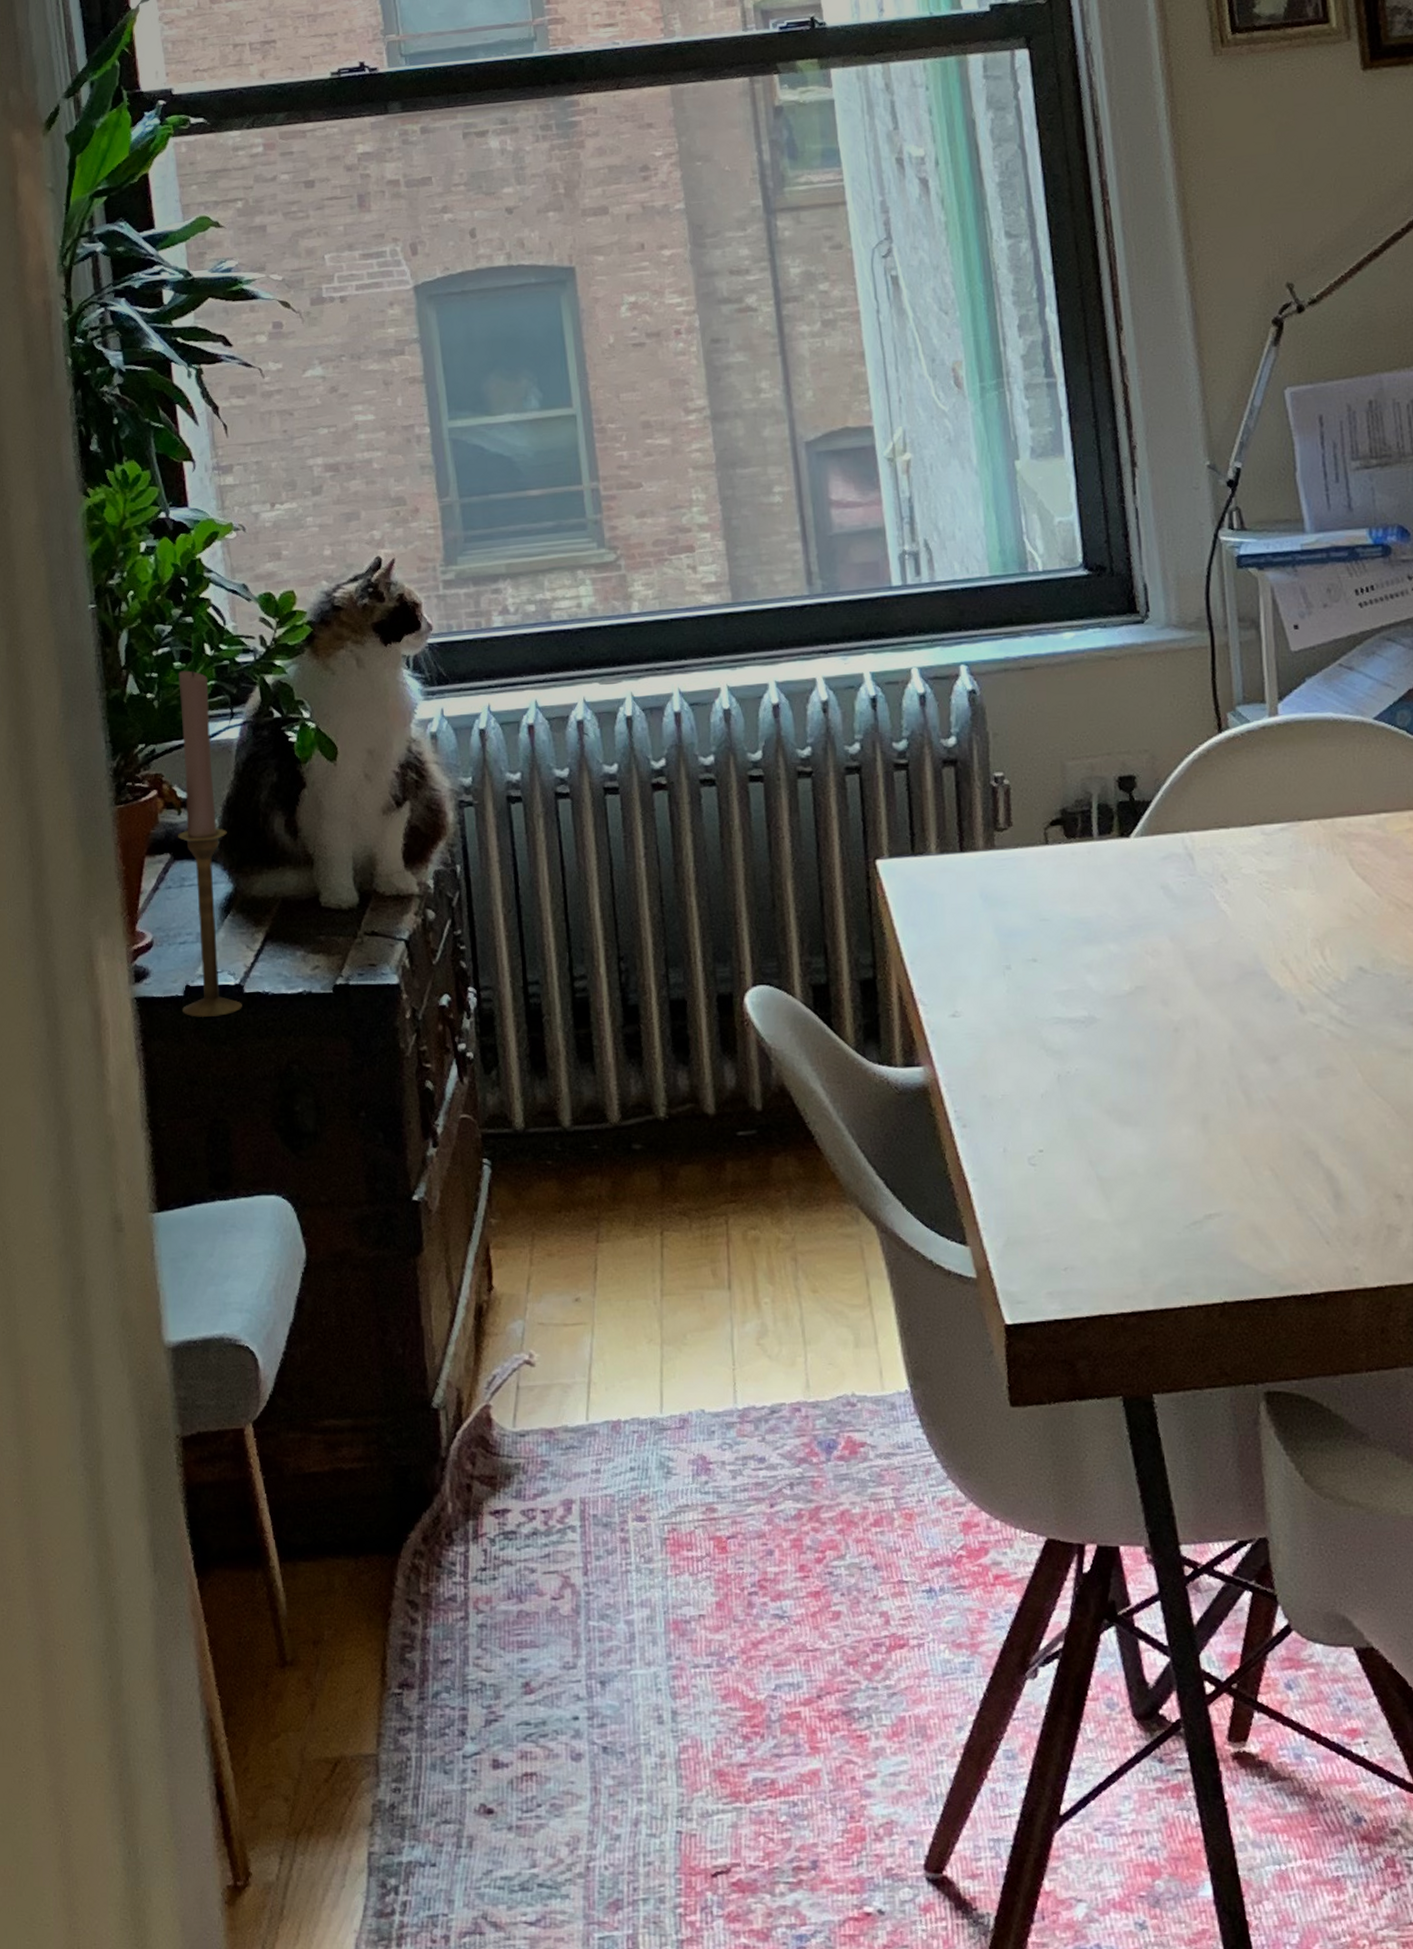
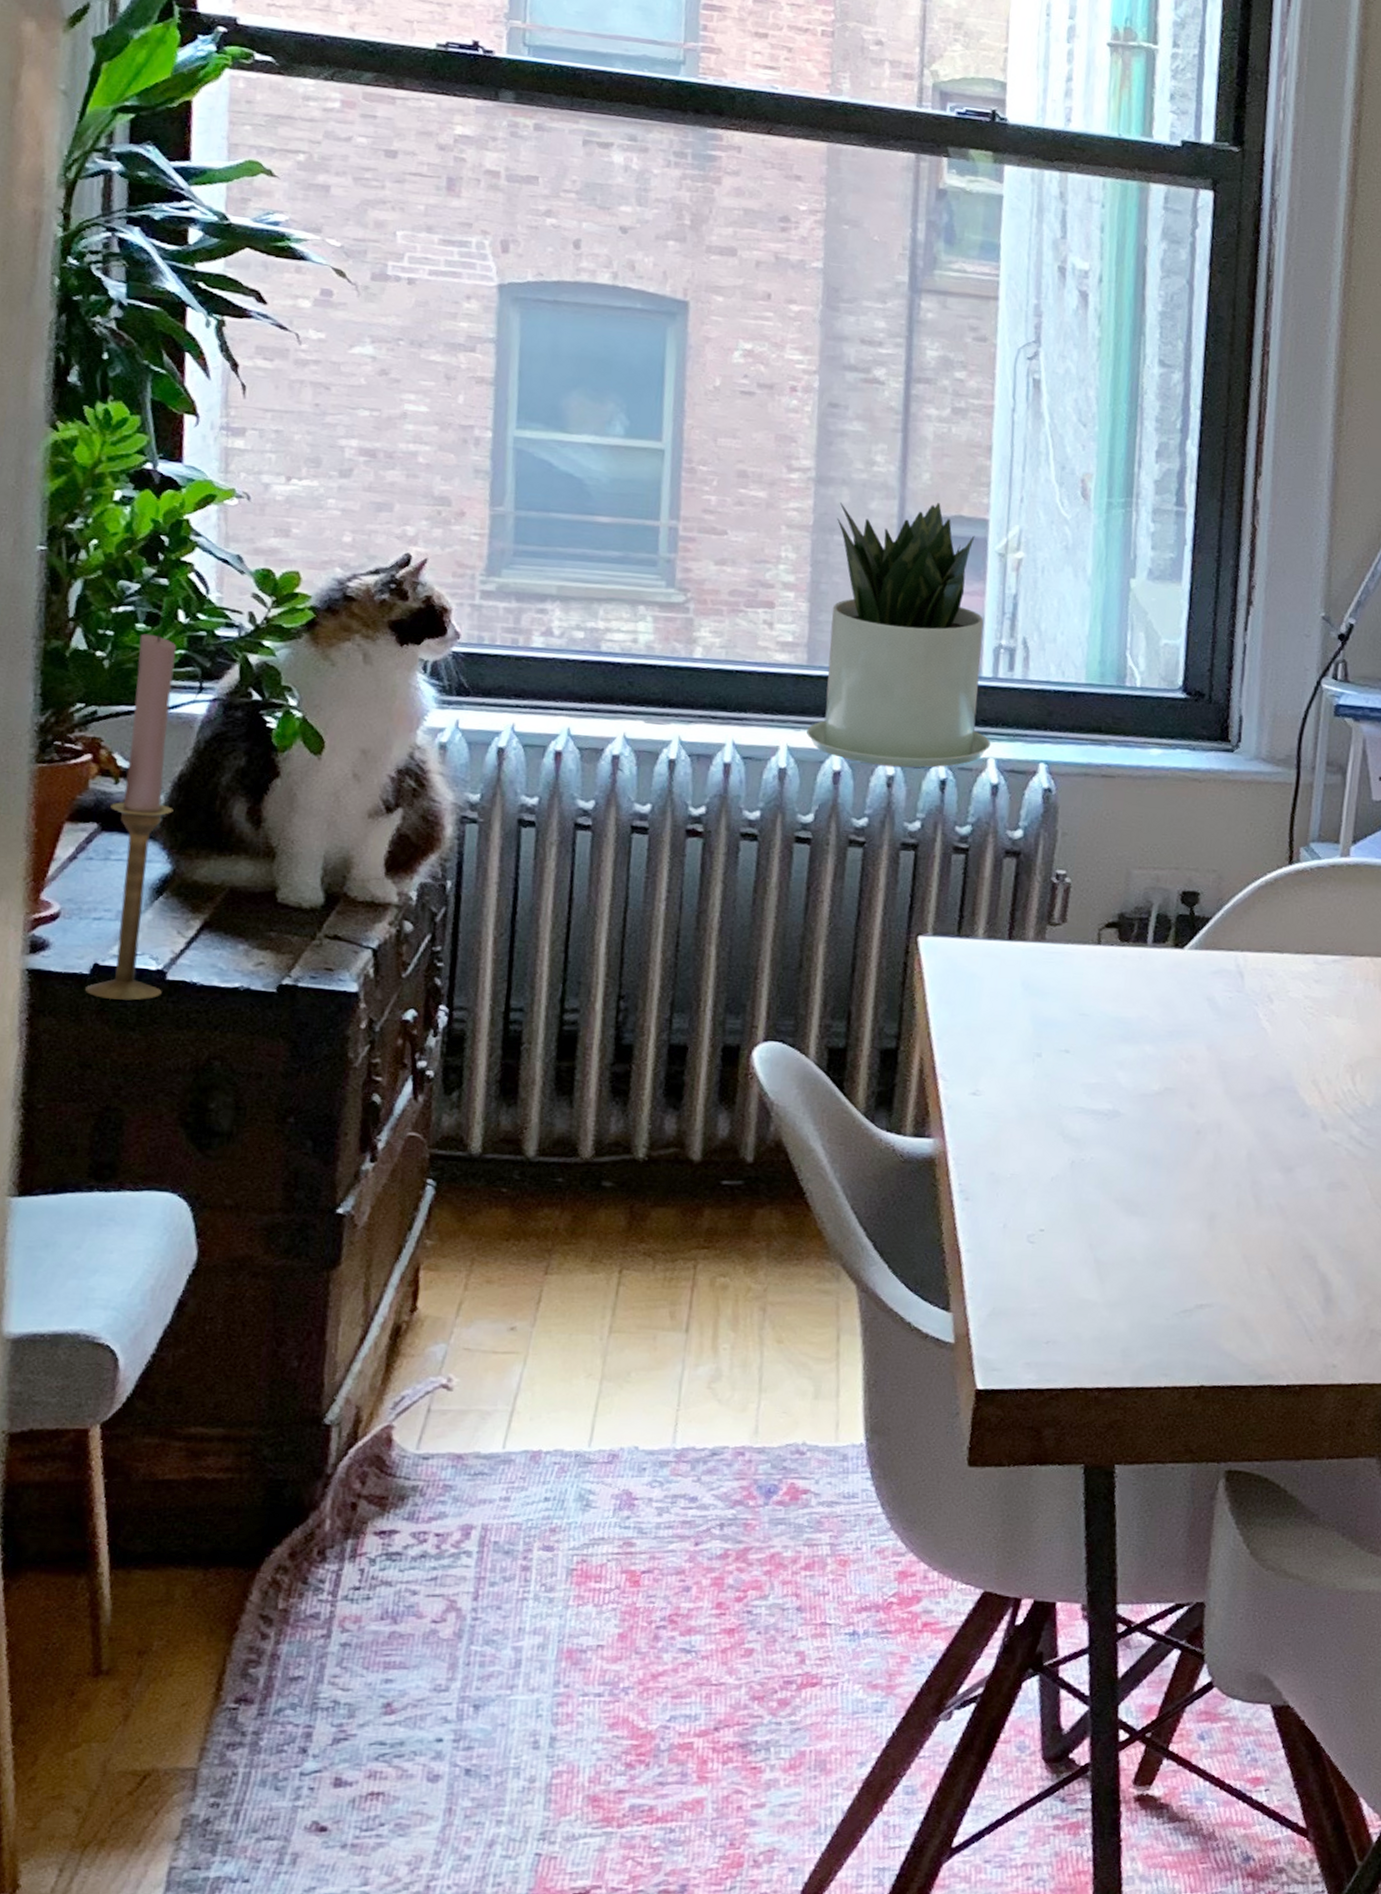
planter: none [736,419,912,692] -> present [805,502,991,768]

